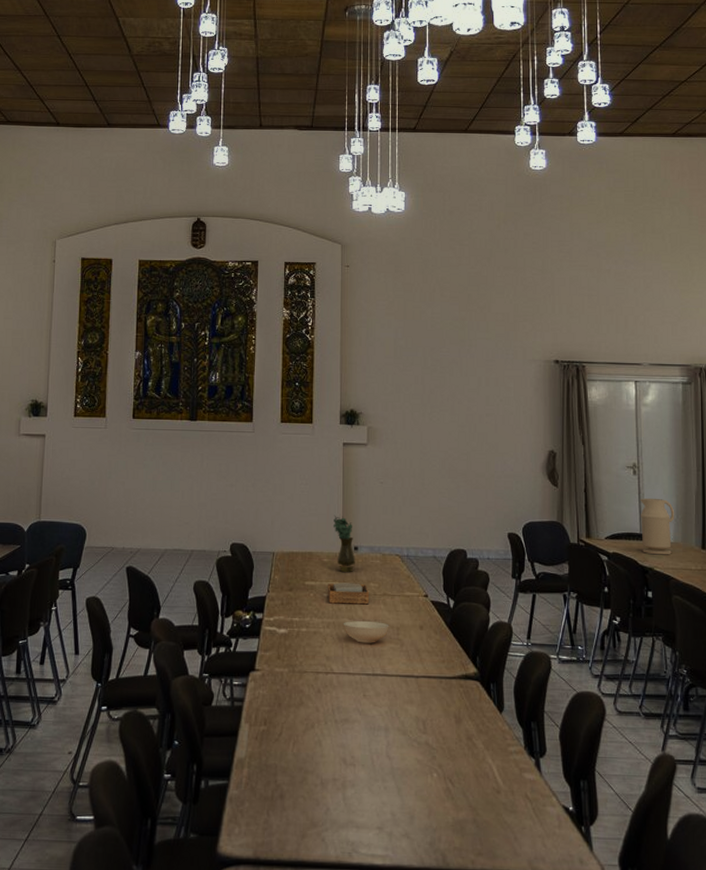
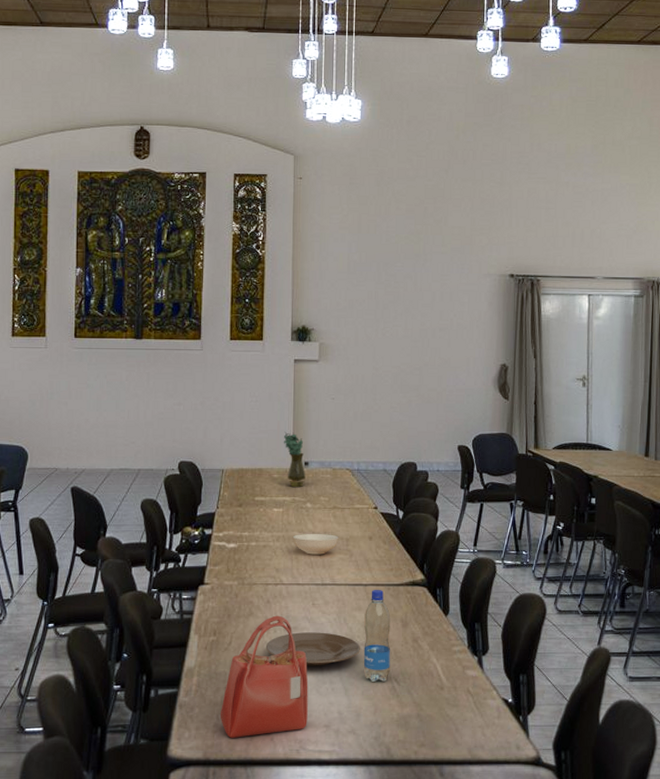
handbag: none [270,706,360,837] -> present [219,615,308,738]
plate: none [316,725,414,762] -> present [265,632,361,666]
napkin holder: present [327,582,370,605] -> none [277,497,320,518]
bottle: none [416,681,445,783] -> present [363,589,391,683]
water jug: present [640,498,675,555] -> none [587,410,621,463]

